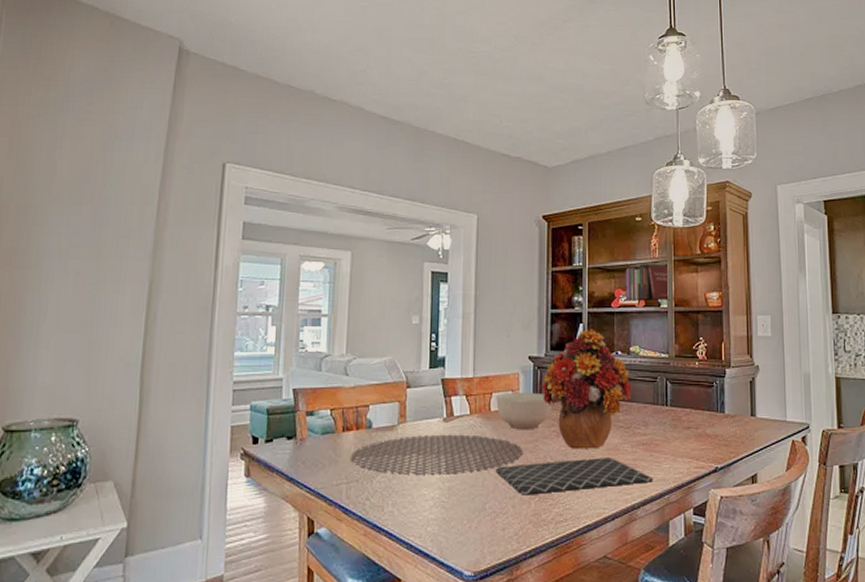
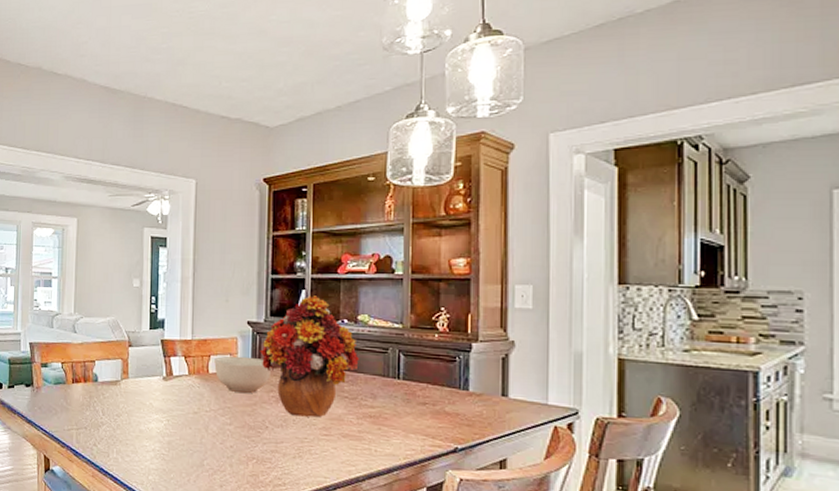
place mat: present [350,434,523,476] -> none [79,391,241,430]
placemat: present [495,458,653,495] -> none [212,426,380,457]
books: present [625,264,670,301] -> none [354,227,407,268]

